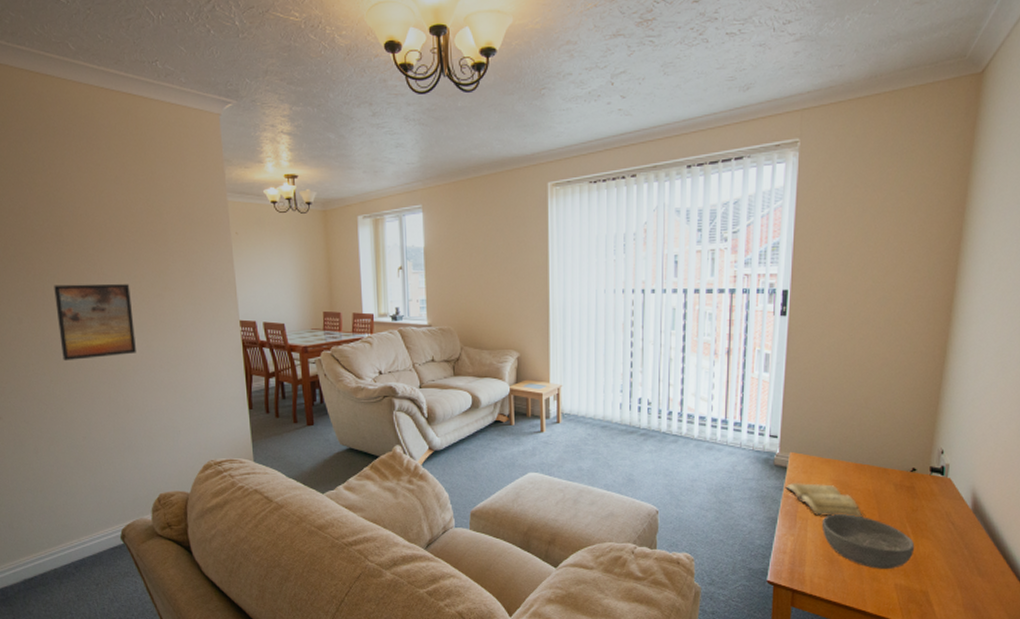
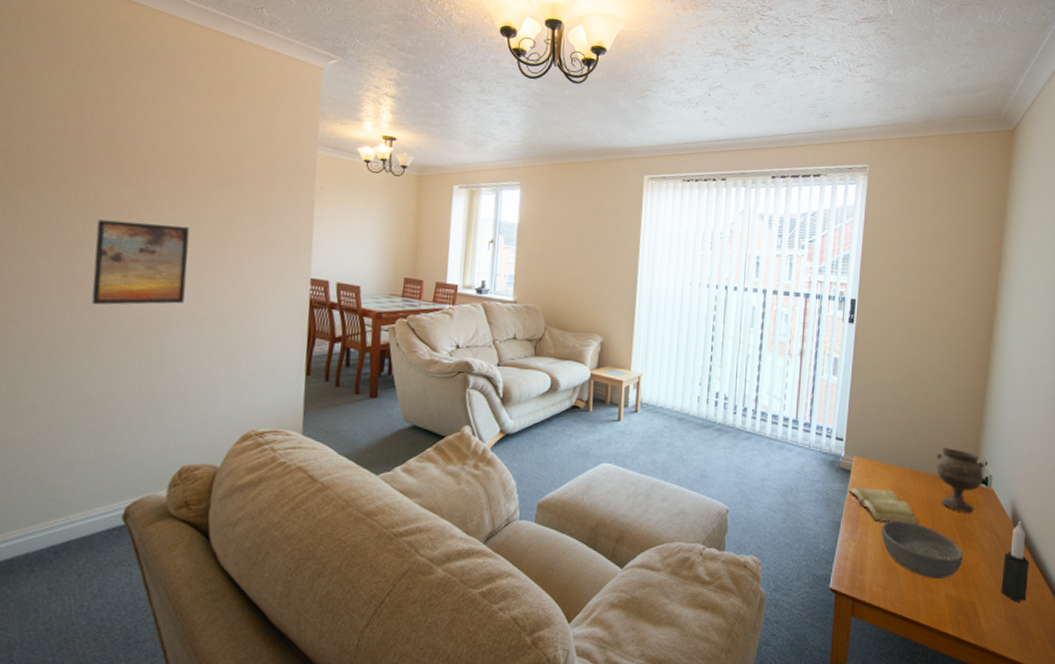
goblet: none [882,438,940,504] -> present [935,447,985,513]
candle: none [958,510,992,590] -> present [1001,521,1029,602]

